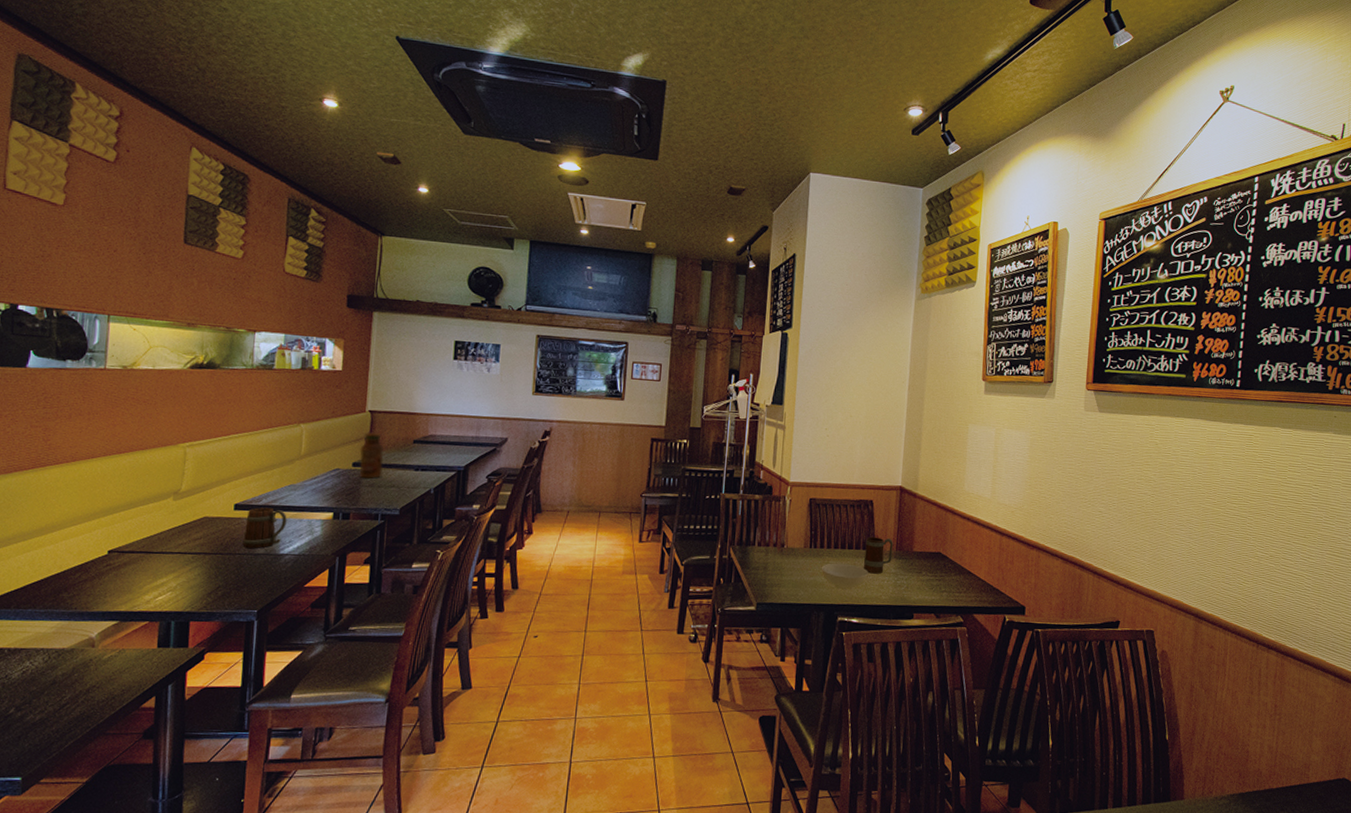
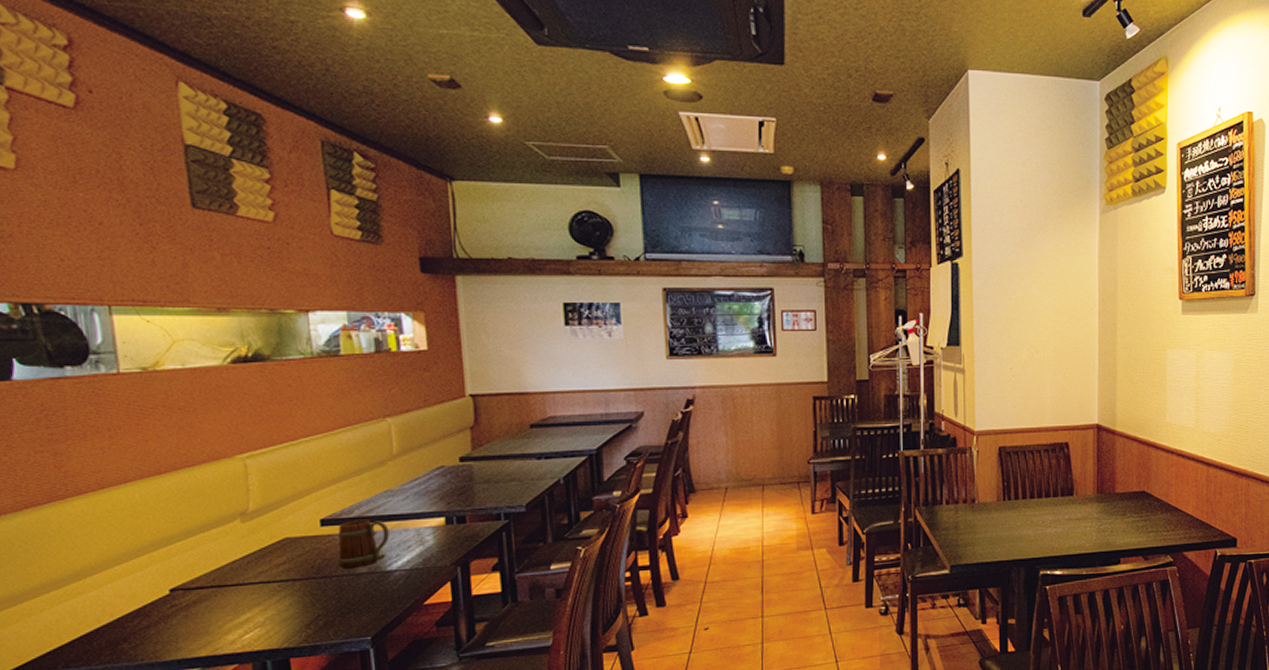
drink bottle: present [359,432,383,480] -> none [465,419,498,475]
bowl: present [821,563,868,589] -> none [1017,513,1069,541]
beer mug: present [863,536,893,574] -> none [1063,481,1093,521]

